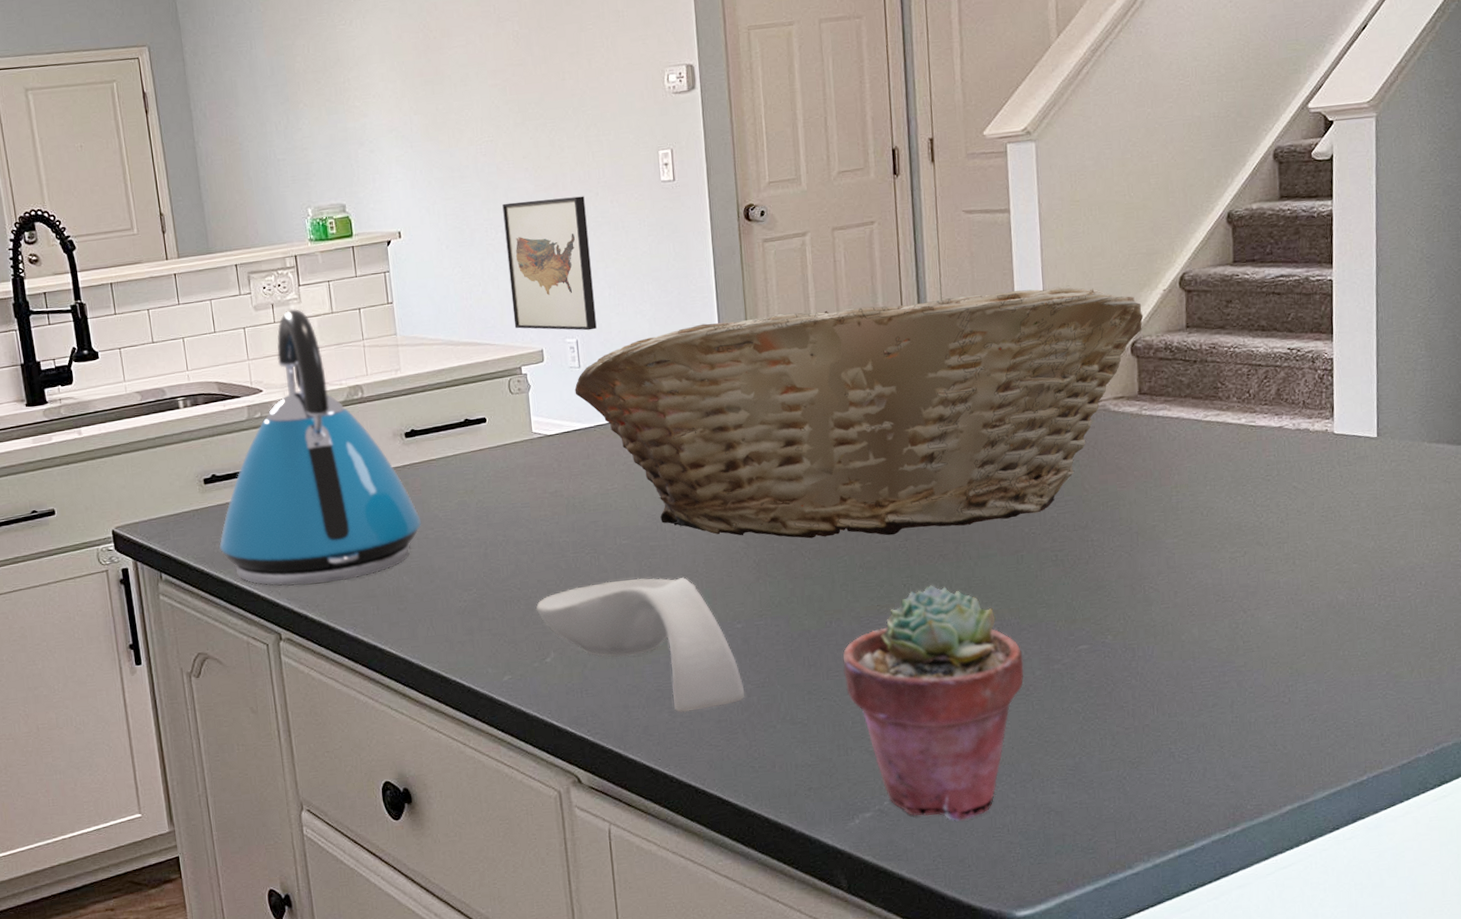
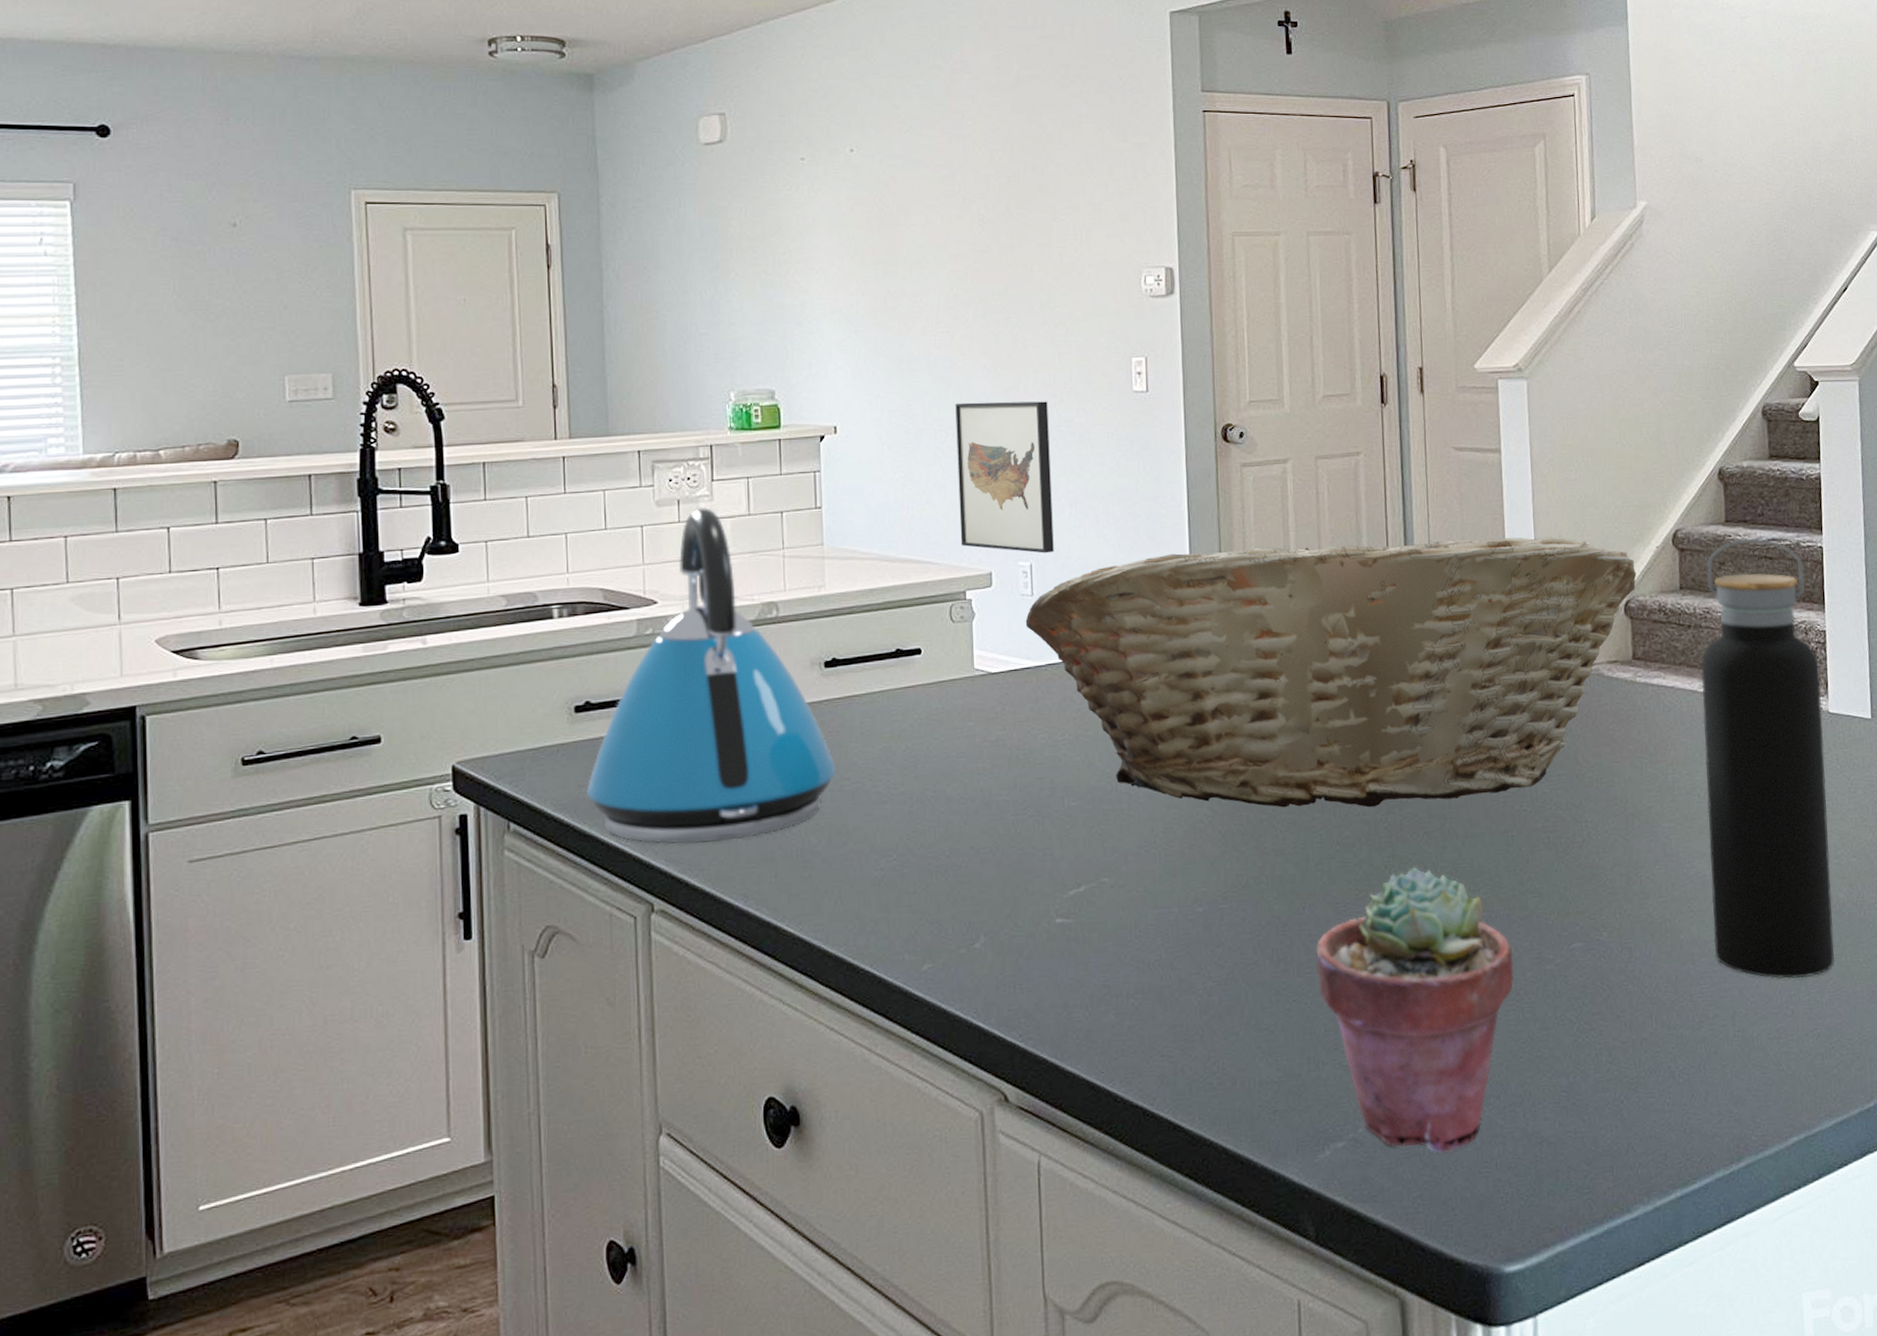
spoon rest: present [536,577,745,713] -> none [966,848,1205,1015]
water bottle: none [1206,275,1333,672] -> present [1701,538,1835,979]

